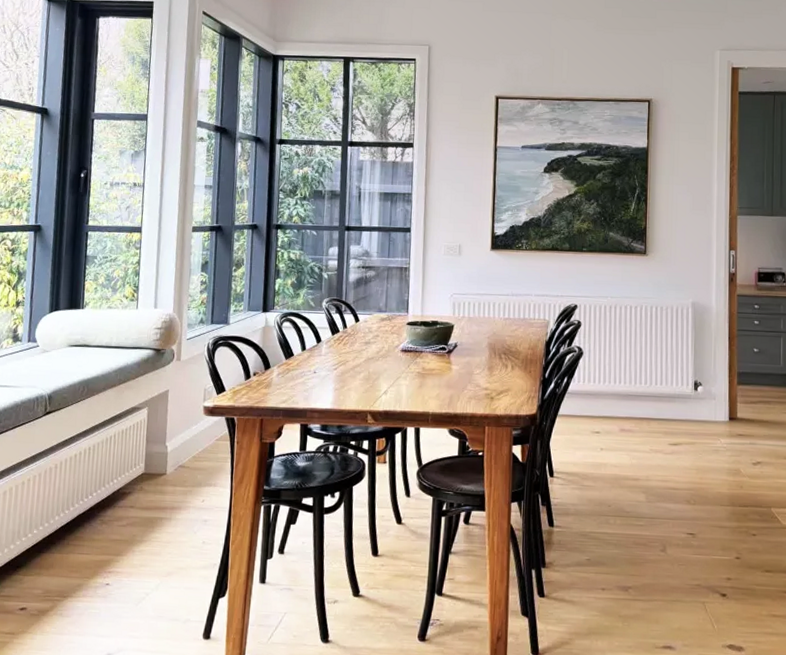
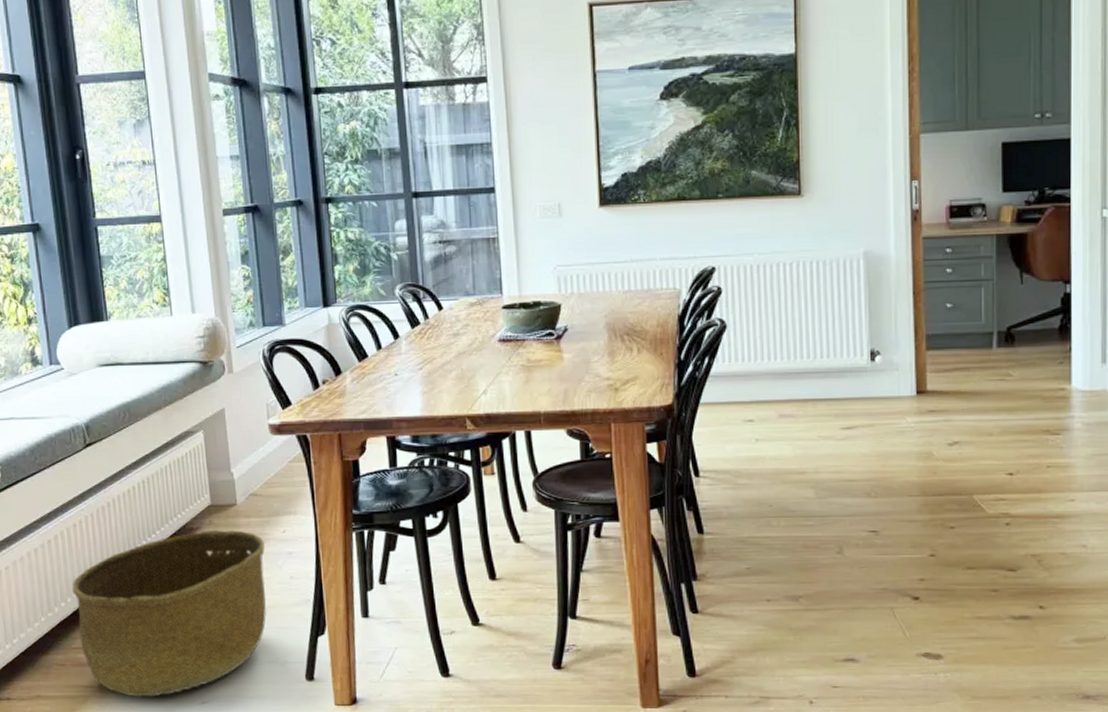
basket: none [8,495,185,647] -> present [72,530,266,697]

